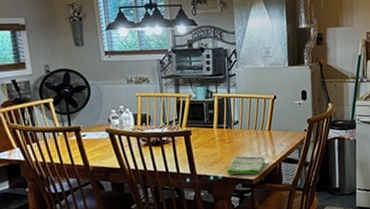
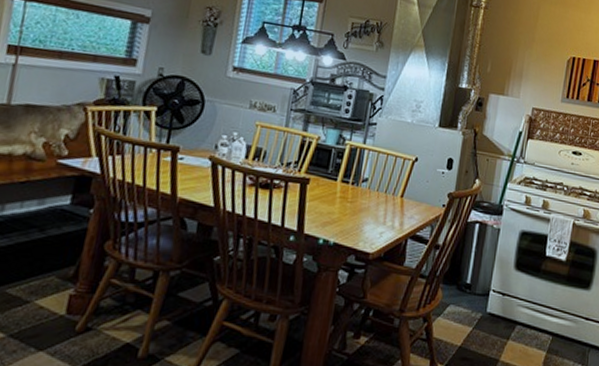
dish towel: present [227,155,266,175] -> none [341,220,390,249]

